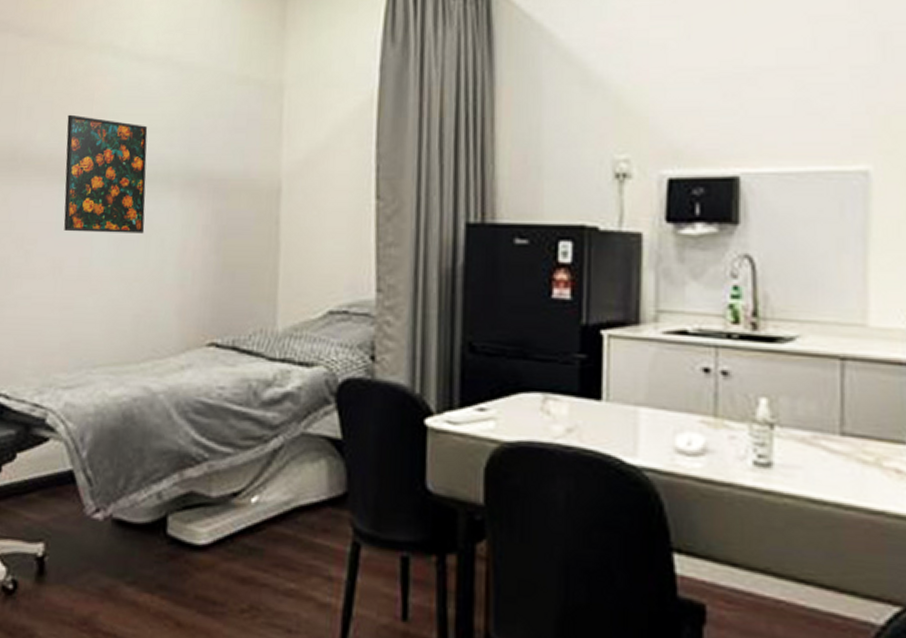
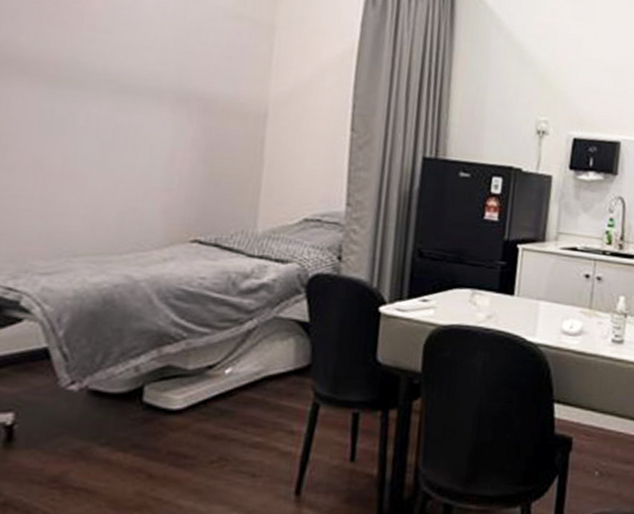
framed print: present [63,114,148,234] -> none [47,22,141,140]

